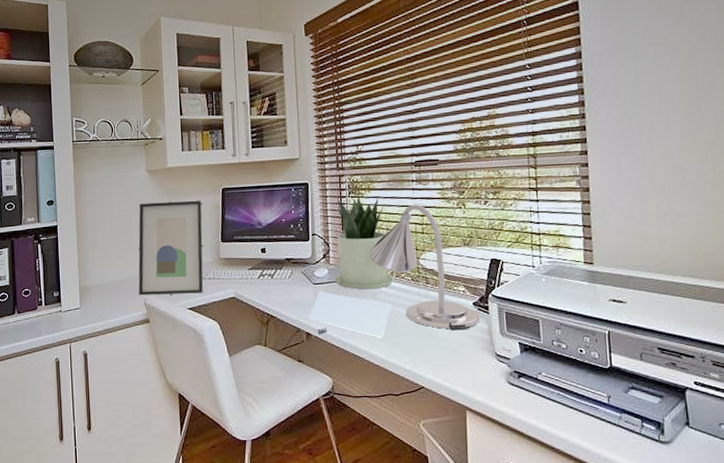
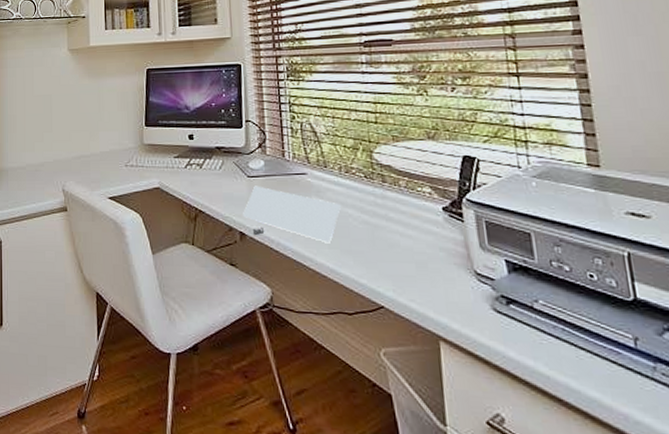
picture frame: present [138,200,204,296] -> none [57,81,127,183]
planter: present [334,198,395,290] -> none [272,81,344,186]
table lamp: present [369,204,480,331] -> none [312,89,453,240]

